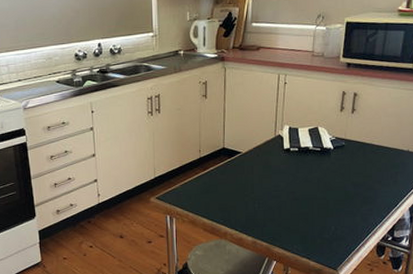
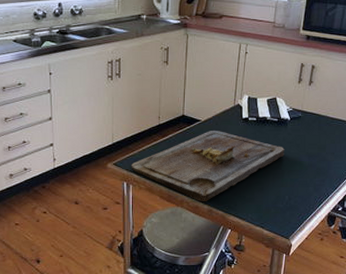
cutting board: none [174,161,329,233] -> present [131,130,285,201]

